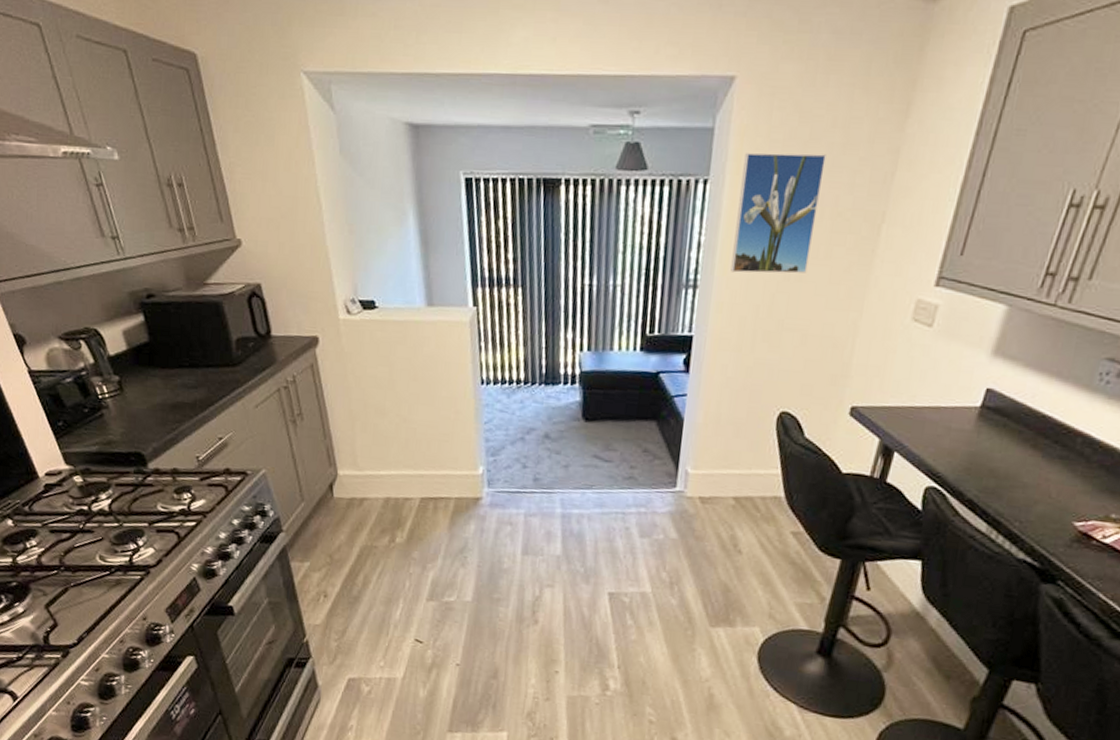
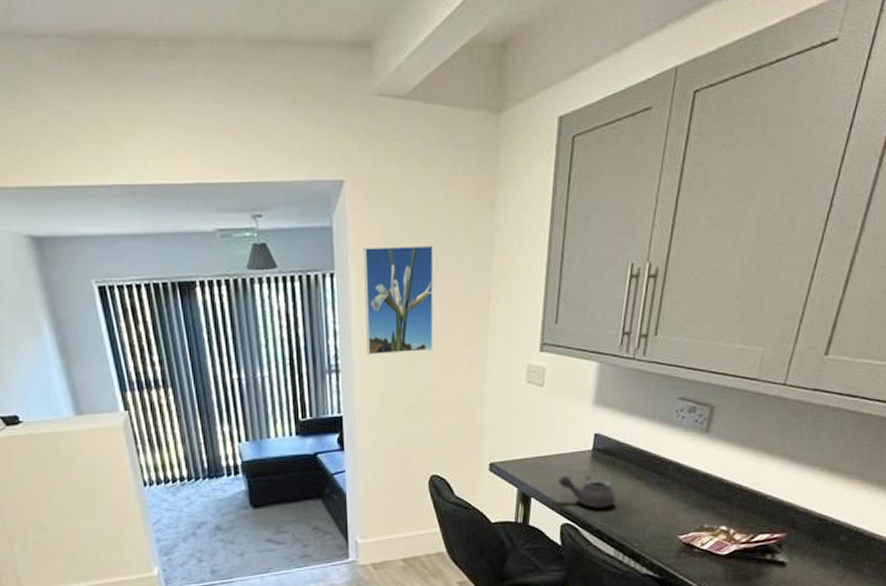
teapot: none [931,431,1001,476] -> present [559,474,616,508]

